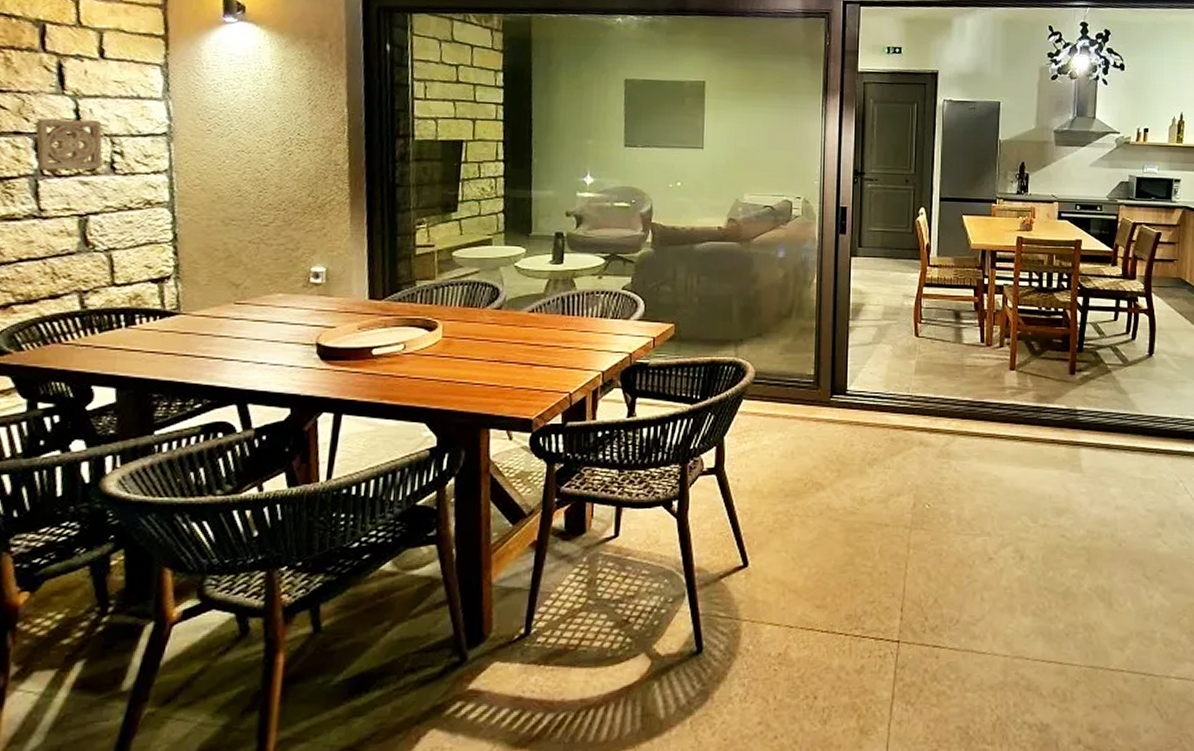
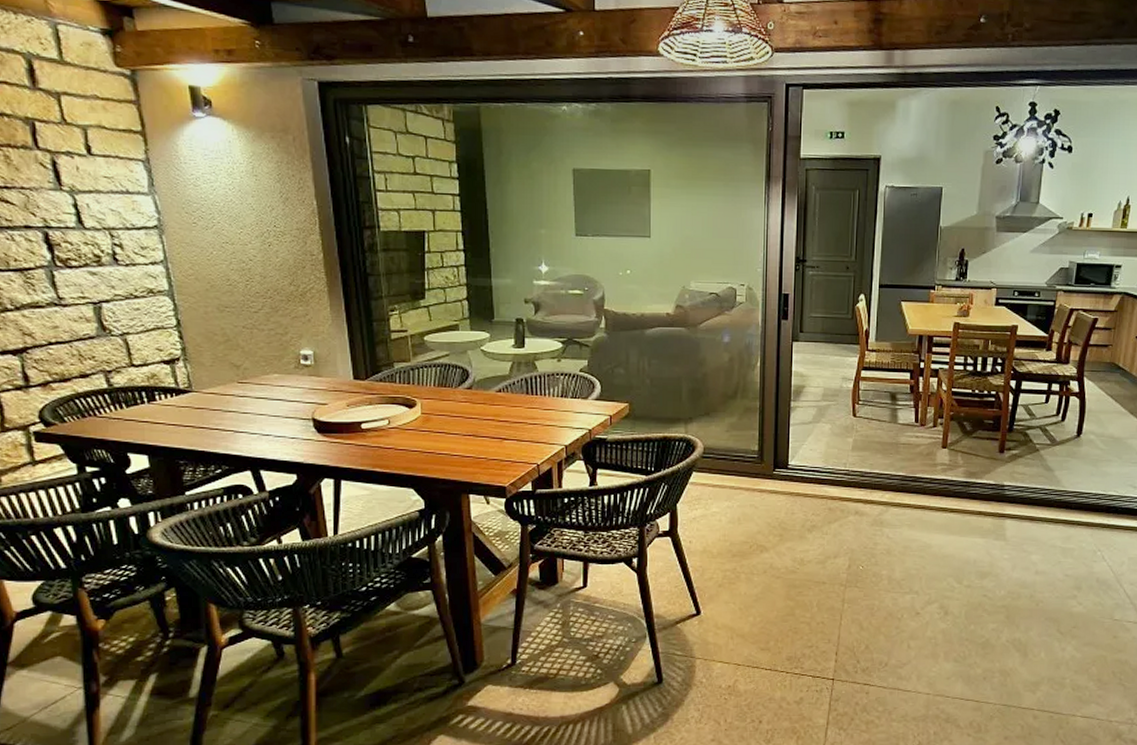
wall ornament: present [35,118,103,170] -> none [41,213,106,262]

